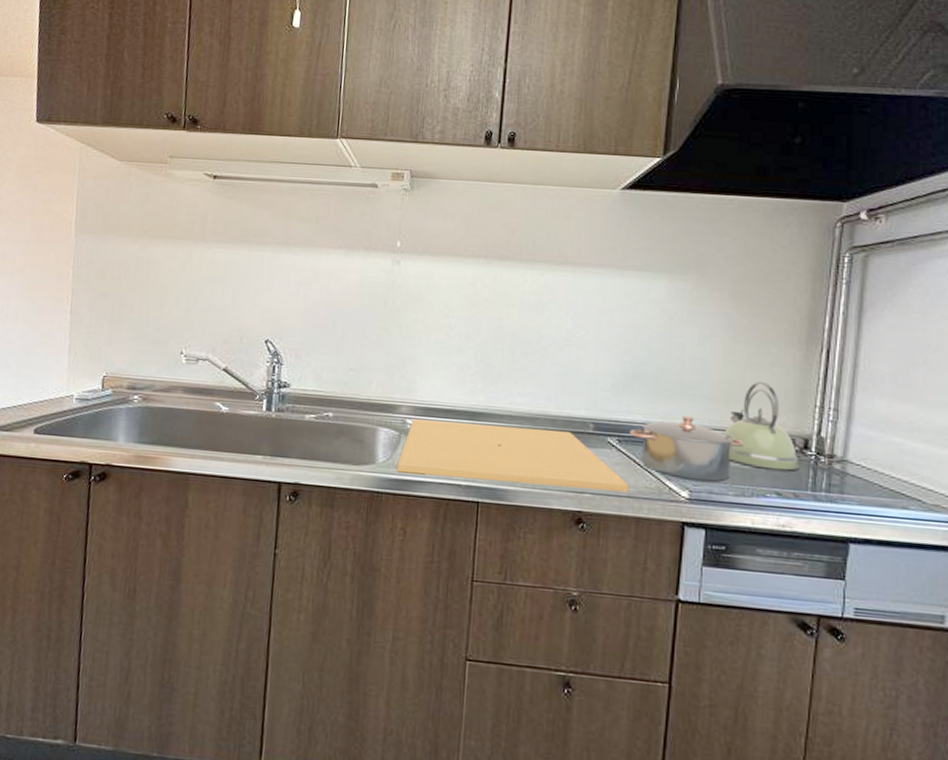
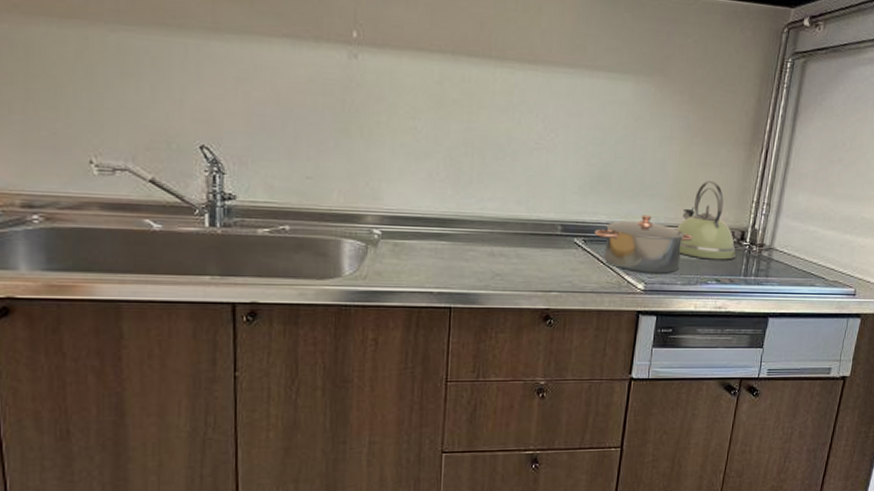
cutting board: present [397,419,630,493] -> none [365,229,593,289]

